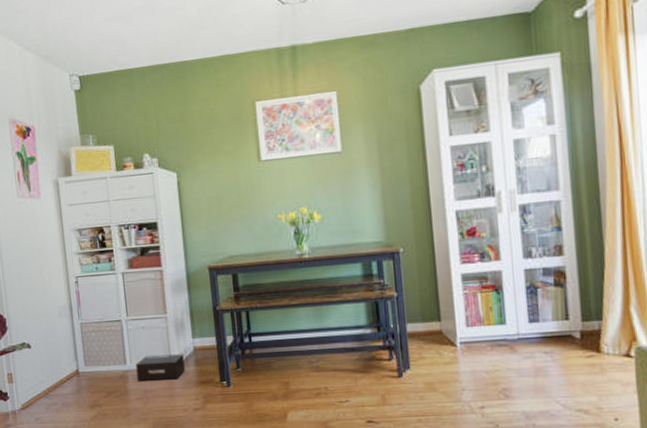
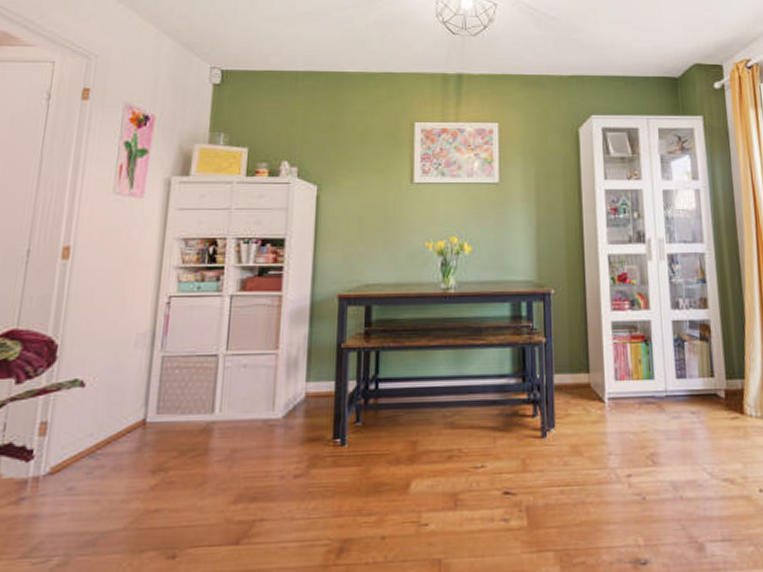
box: present [136,354,185,381] -> none [225,401,291,437]

